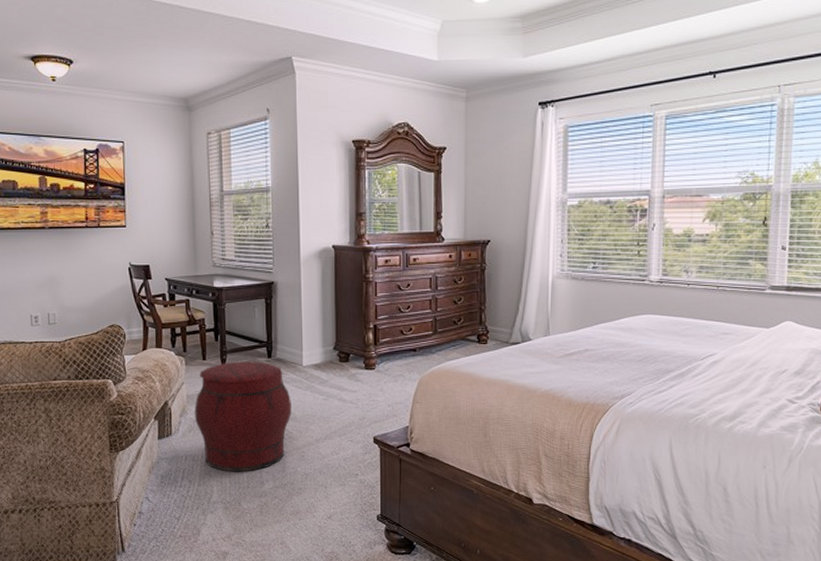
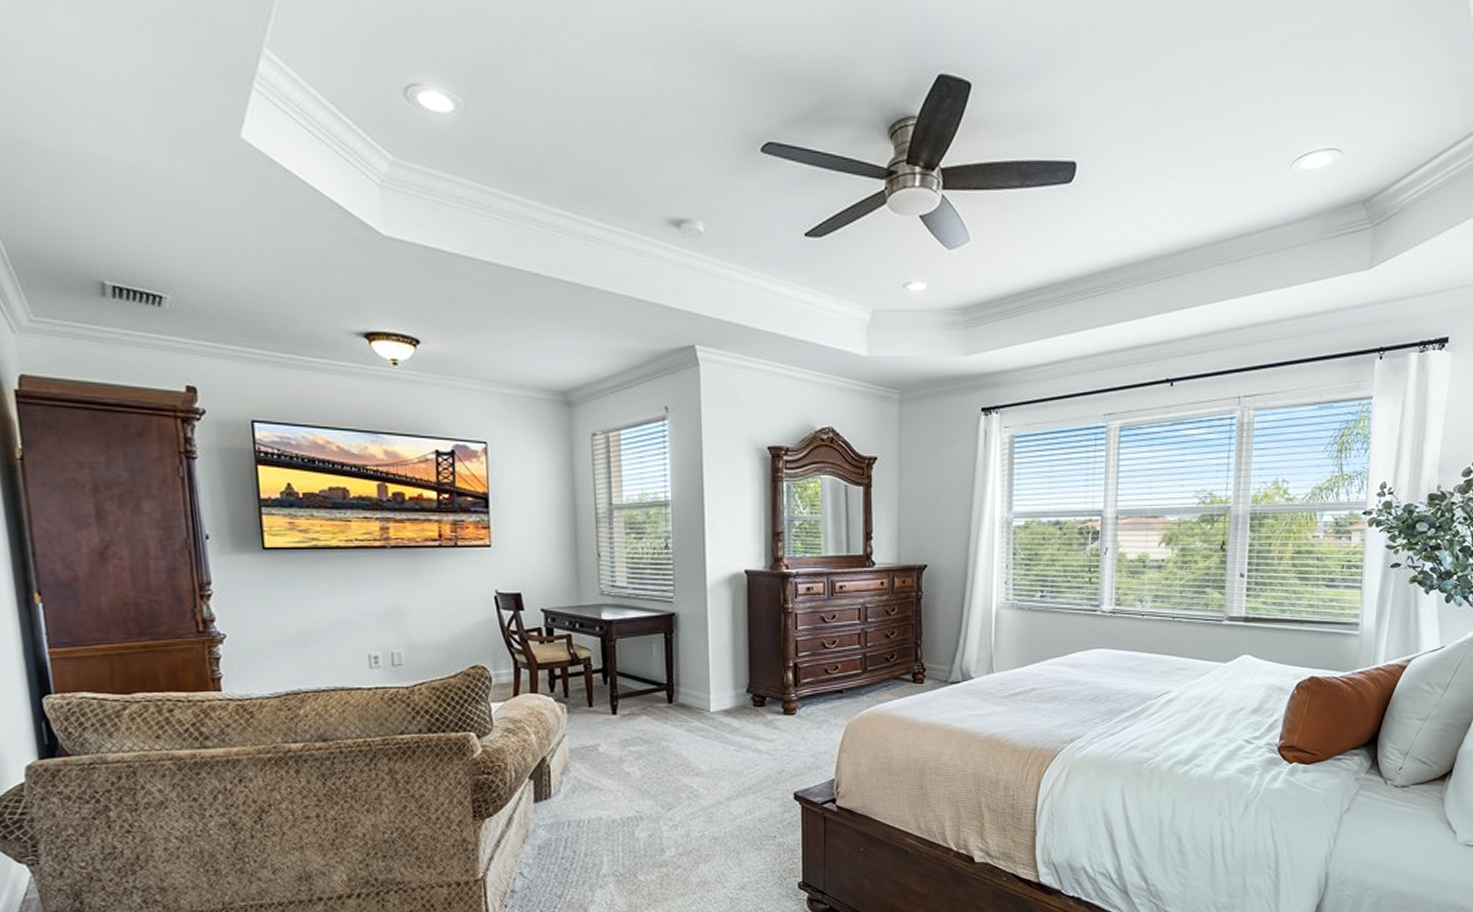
ottoman: present [194,361,292,472] -> none [579,707,697,839]

